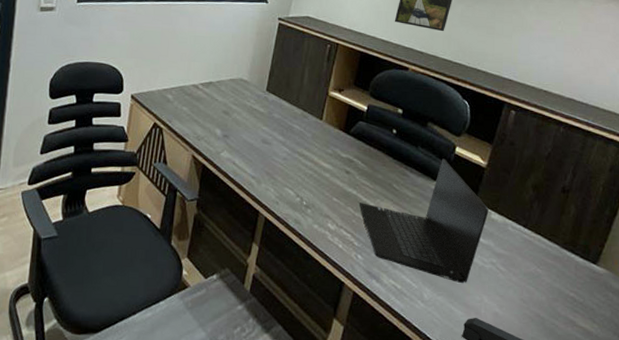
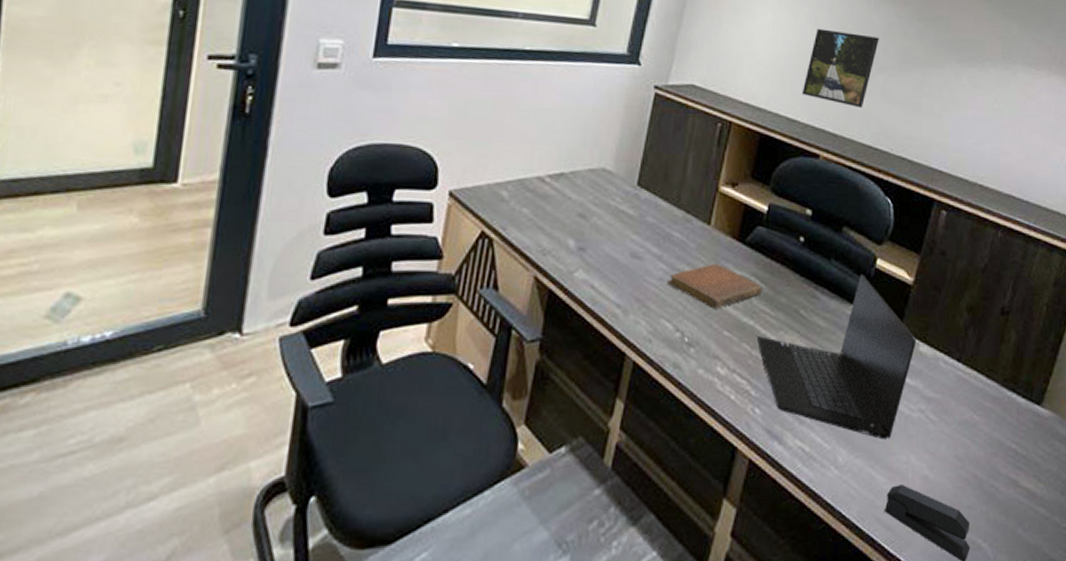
notebook: none [290,148,363,182] -> present [668,263,763,309]

